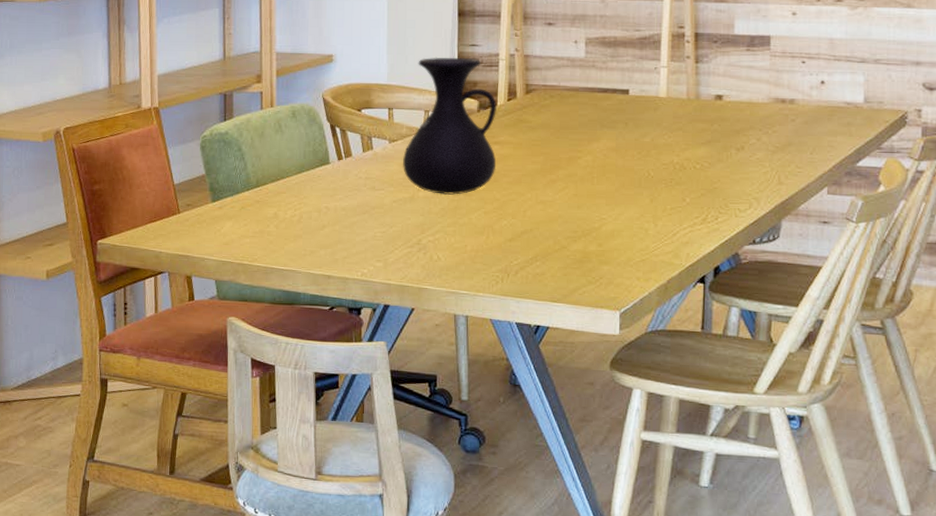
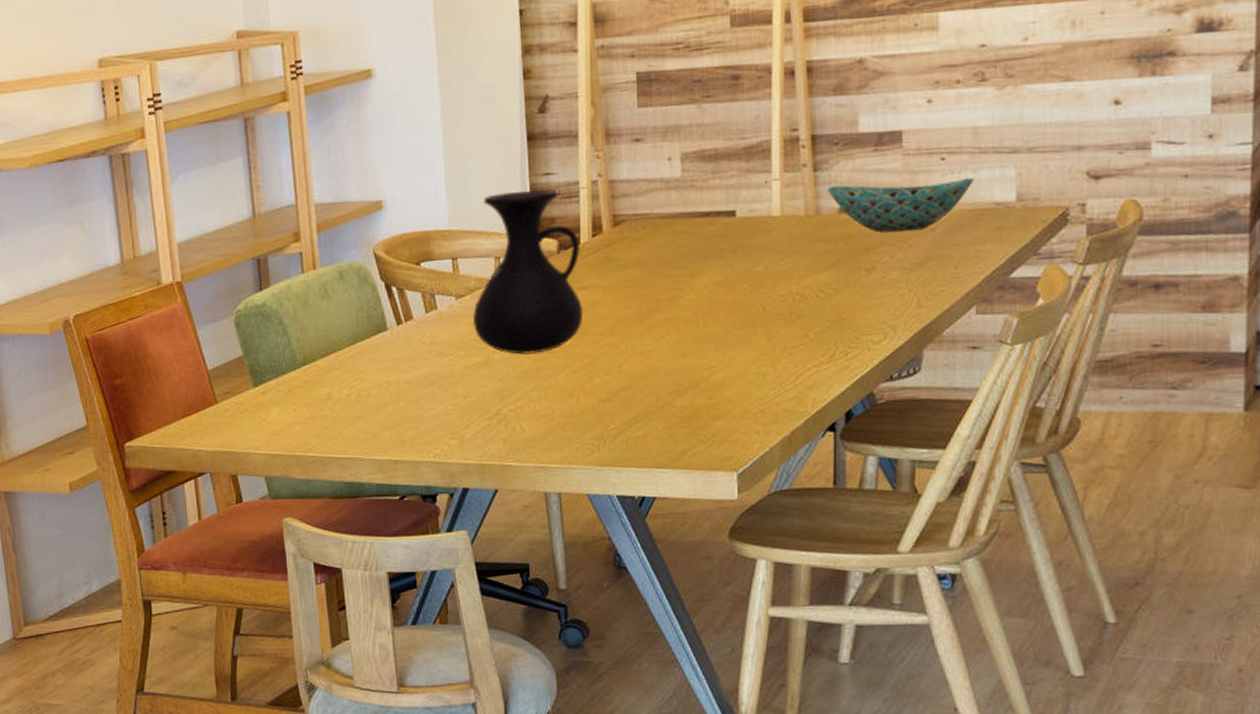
bowl: none [707,76,829,120] -> present [828,177,974,233]

